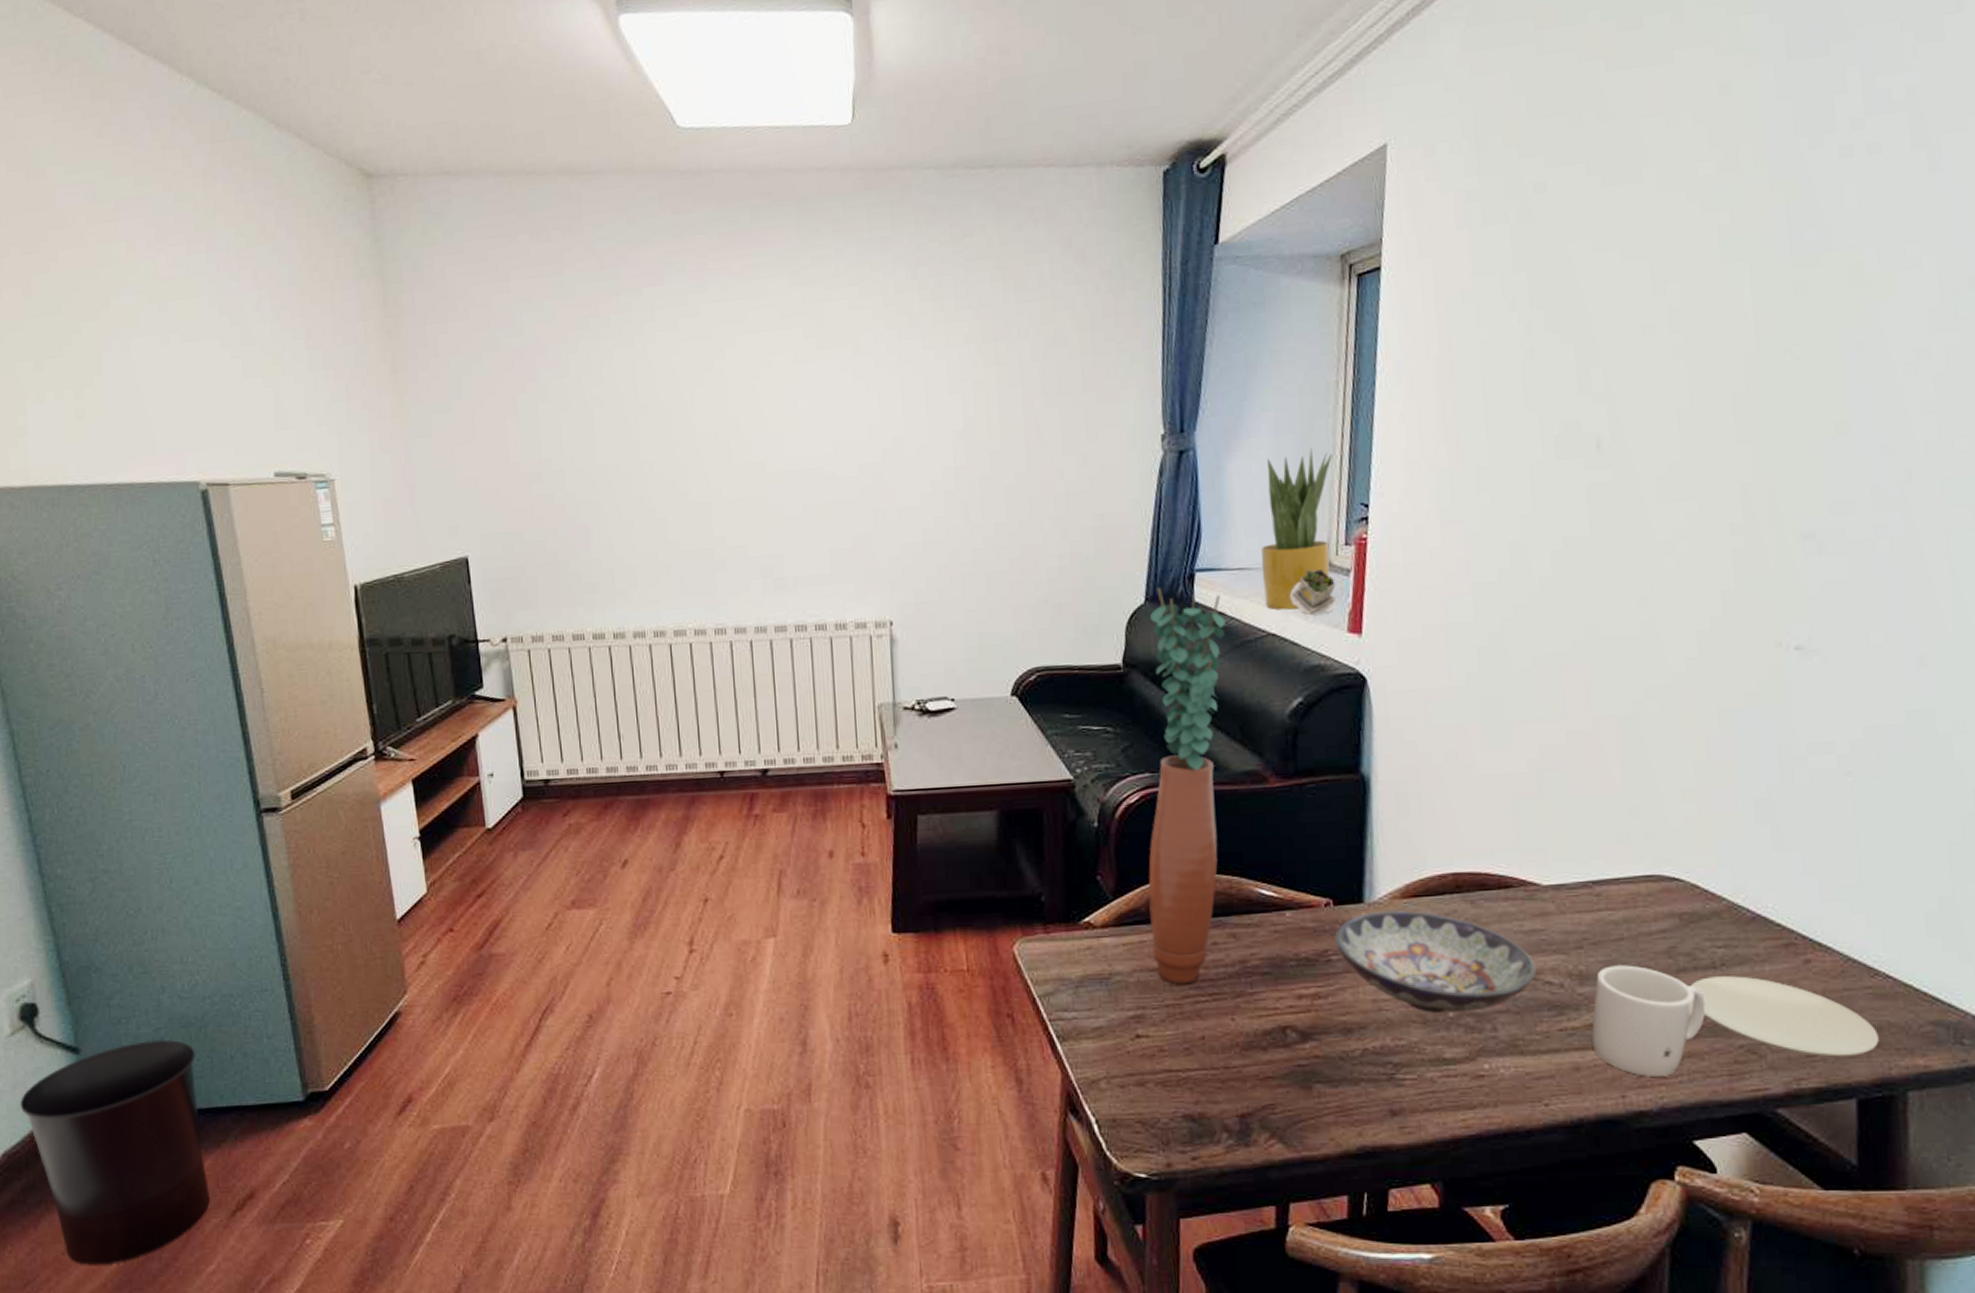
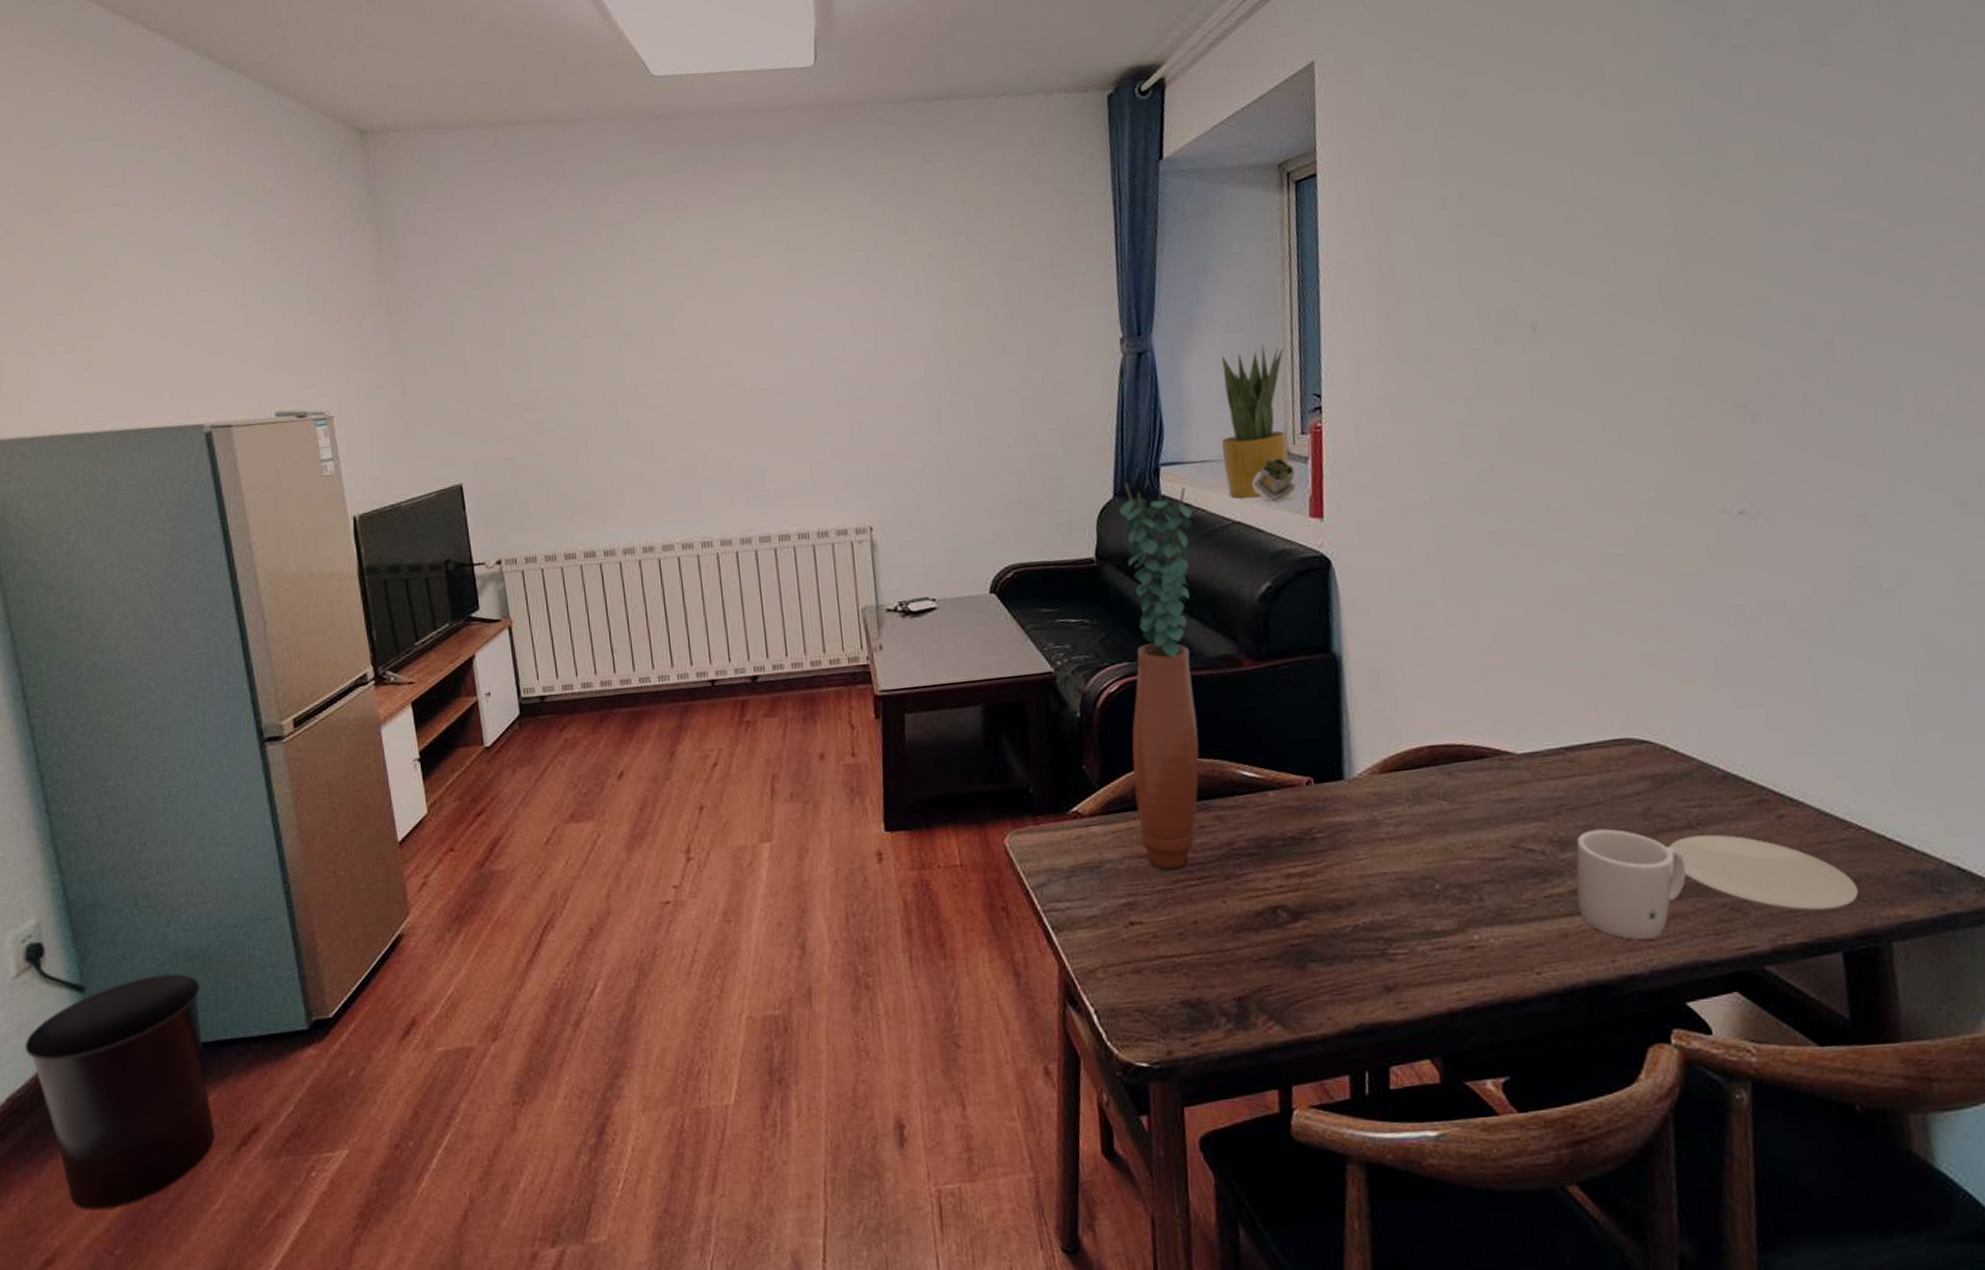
bowl: present [1335,910,1536,1013] -> none [1318,785,1517,886]

